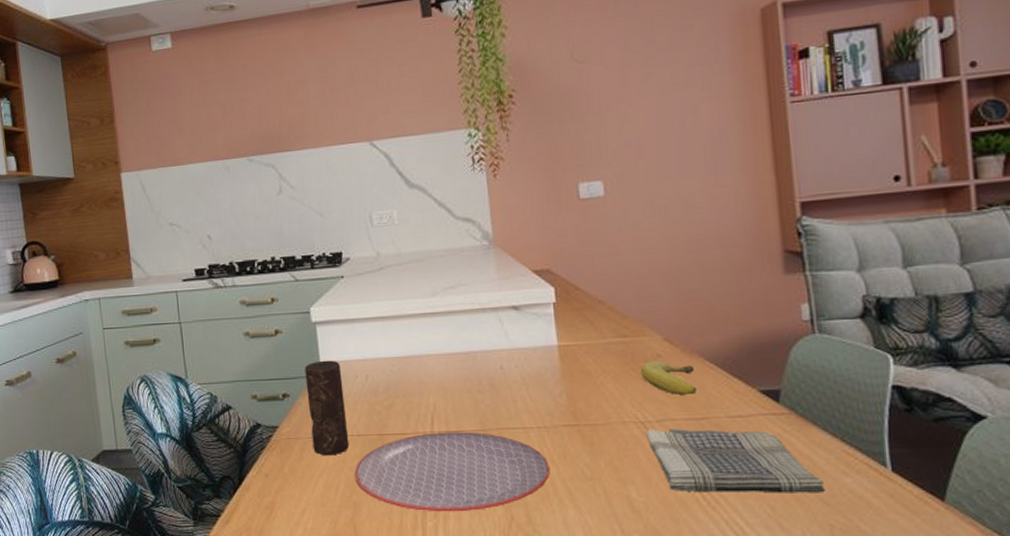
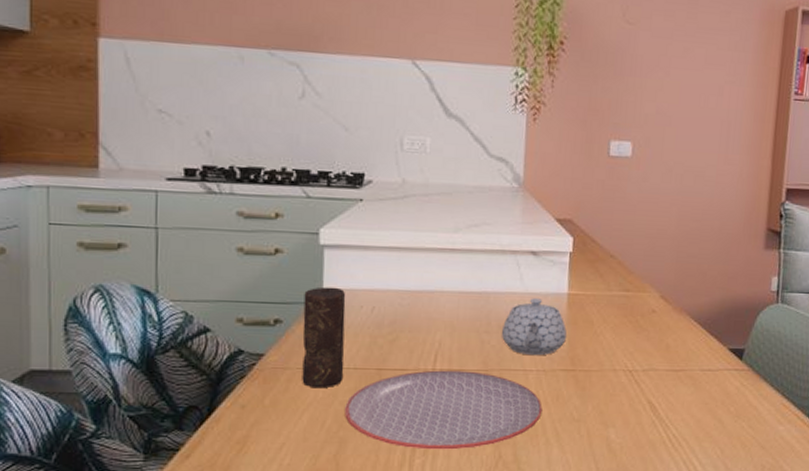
teapot: none [493,353,564,413] -> present [501,298,567,356]
fruit: present [640,360,697,395] -> none [636,315,681,349]
dish towel: present [645,429,826,493] -> none [631,378,764,438]

